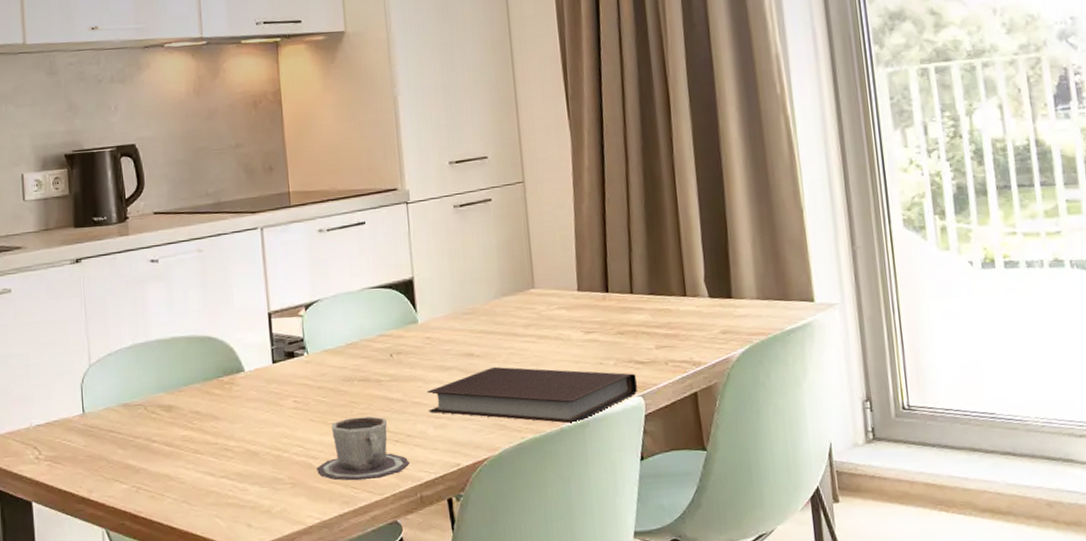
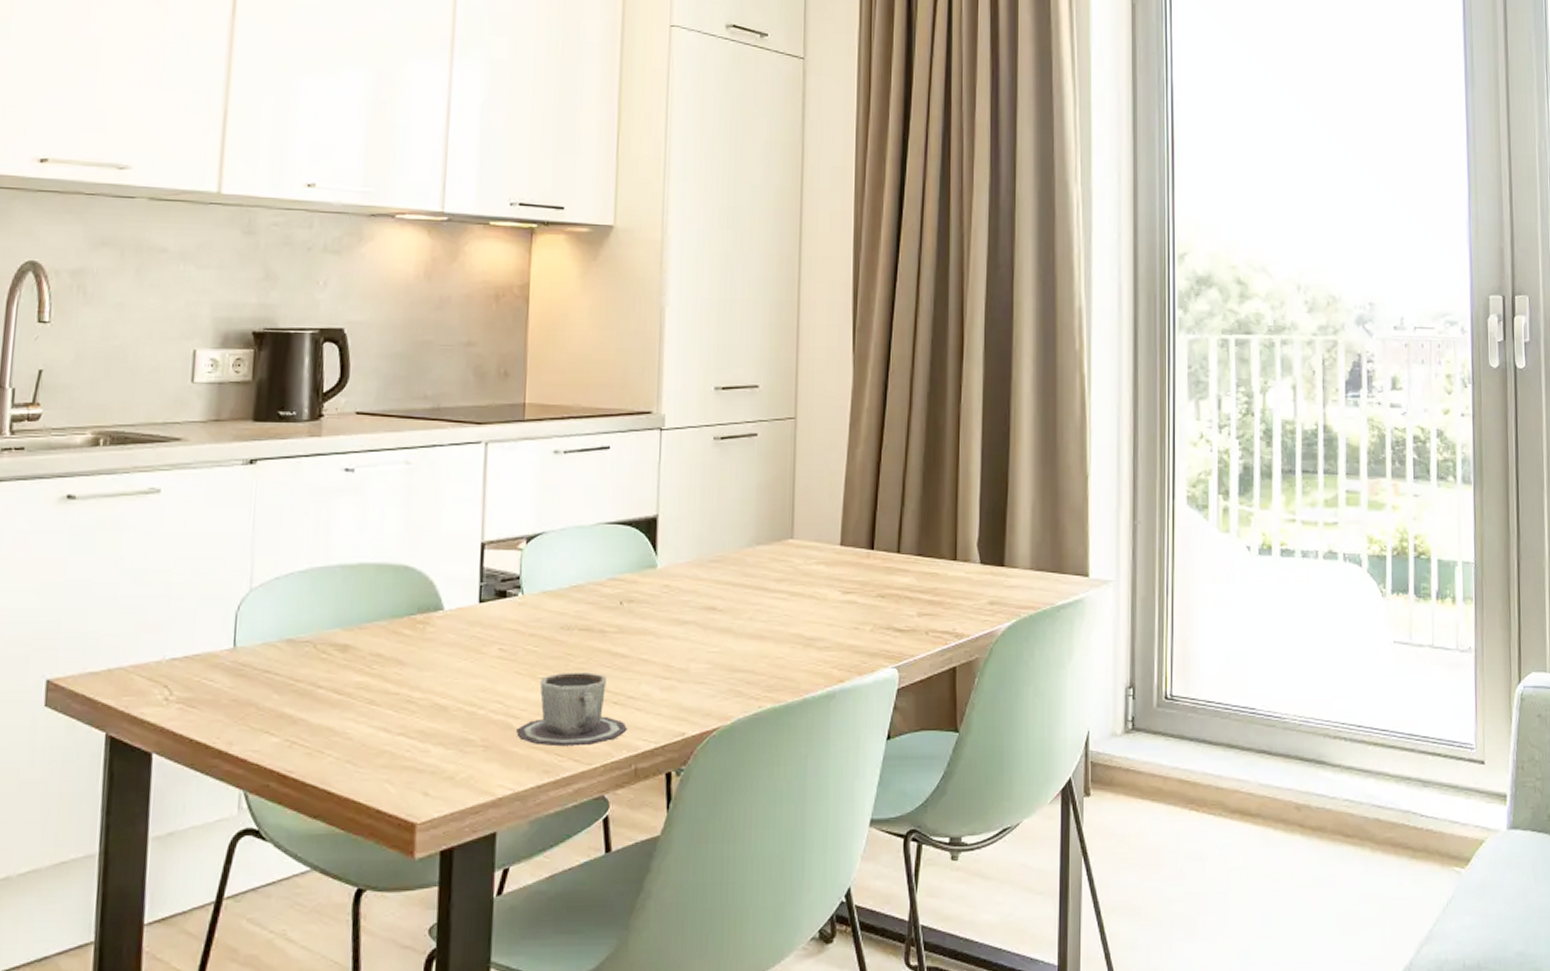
notebook: present [427,366,637,424] -> none [657,624,892,694]

